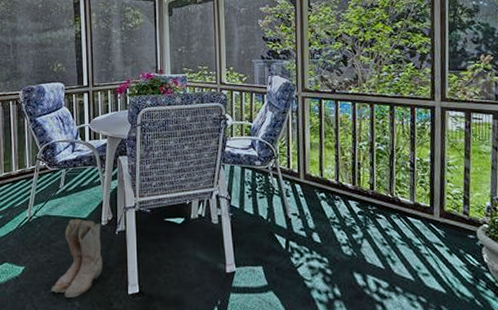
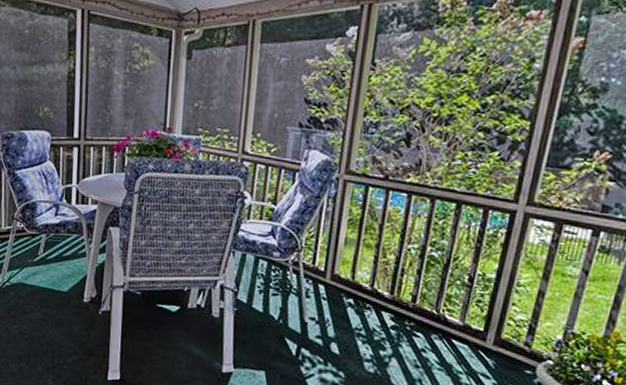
boots: present [51,219,103,299] -> none [22,291,83,376]

